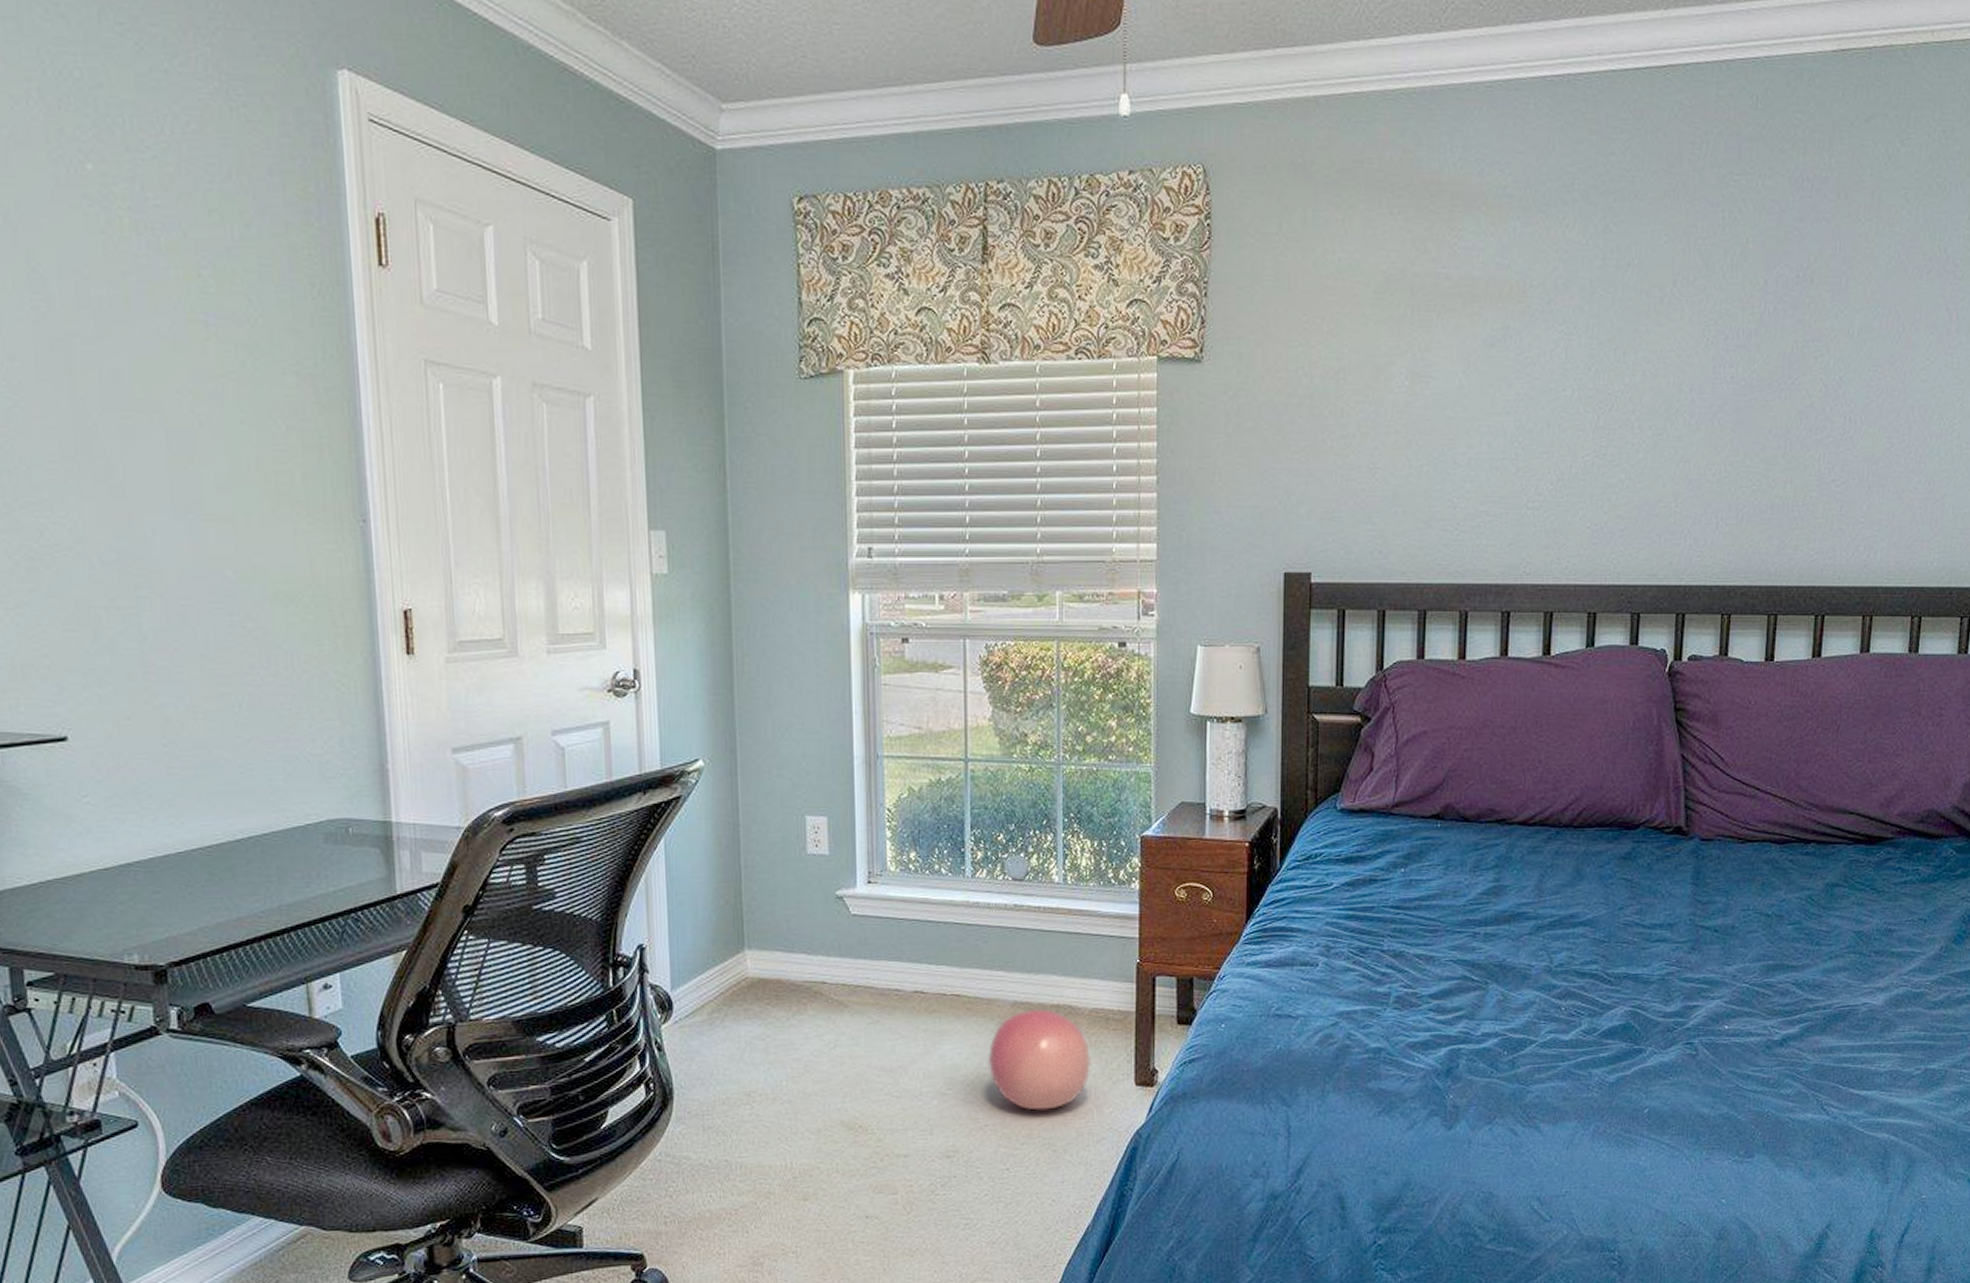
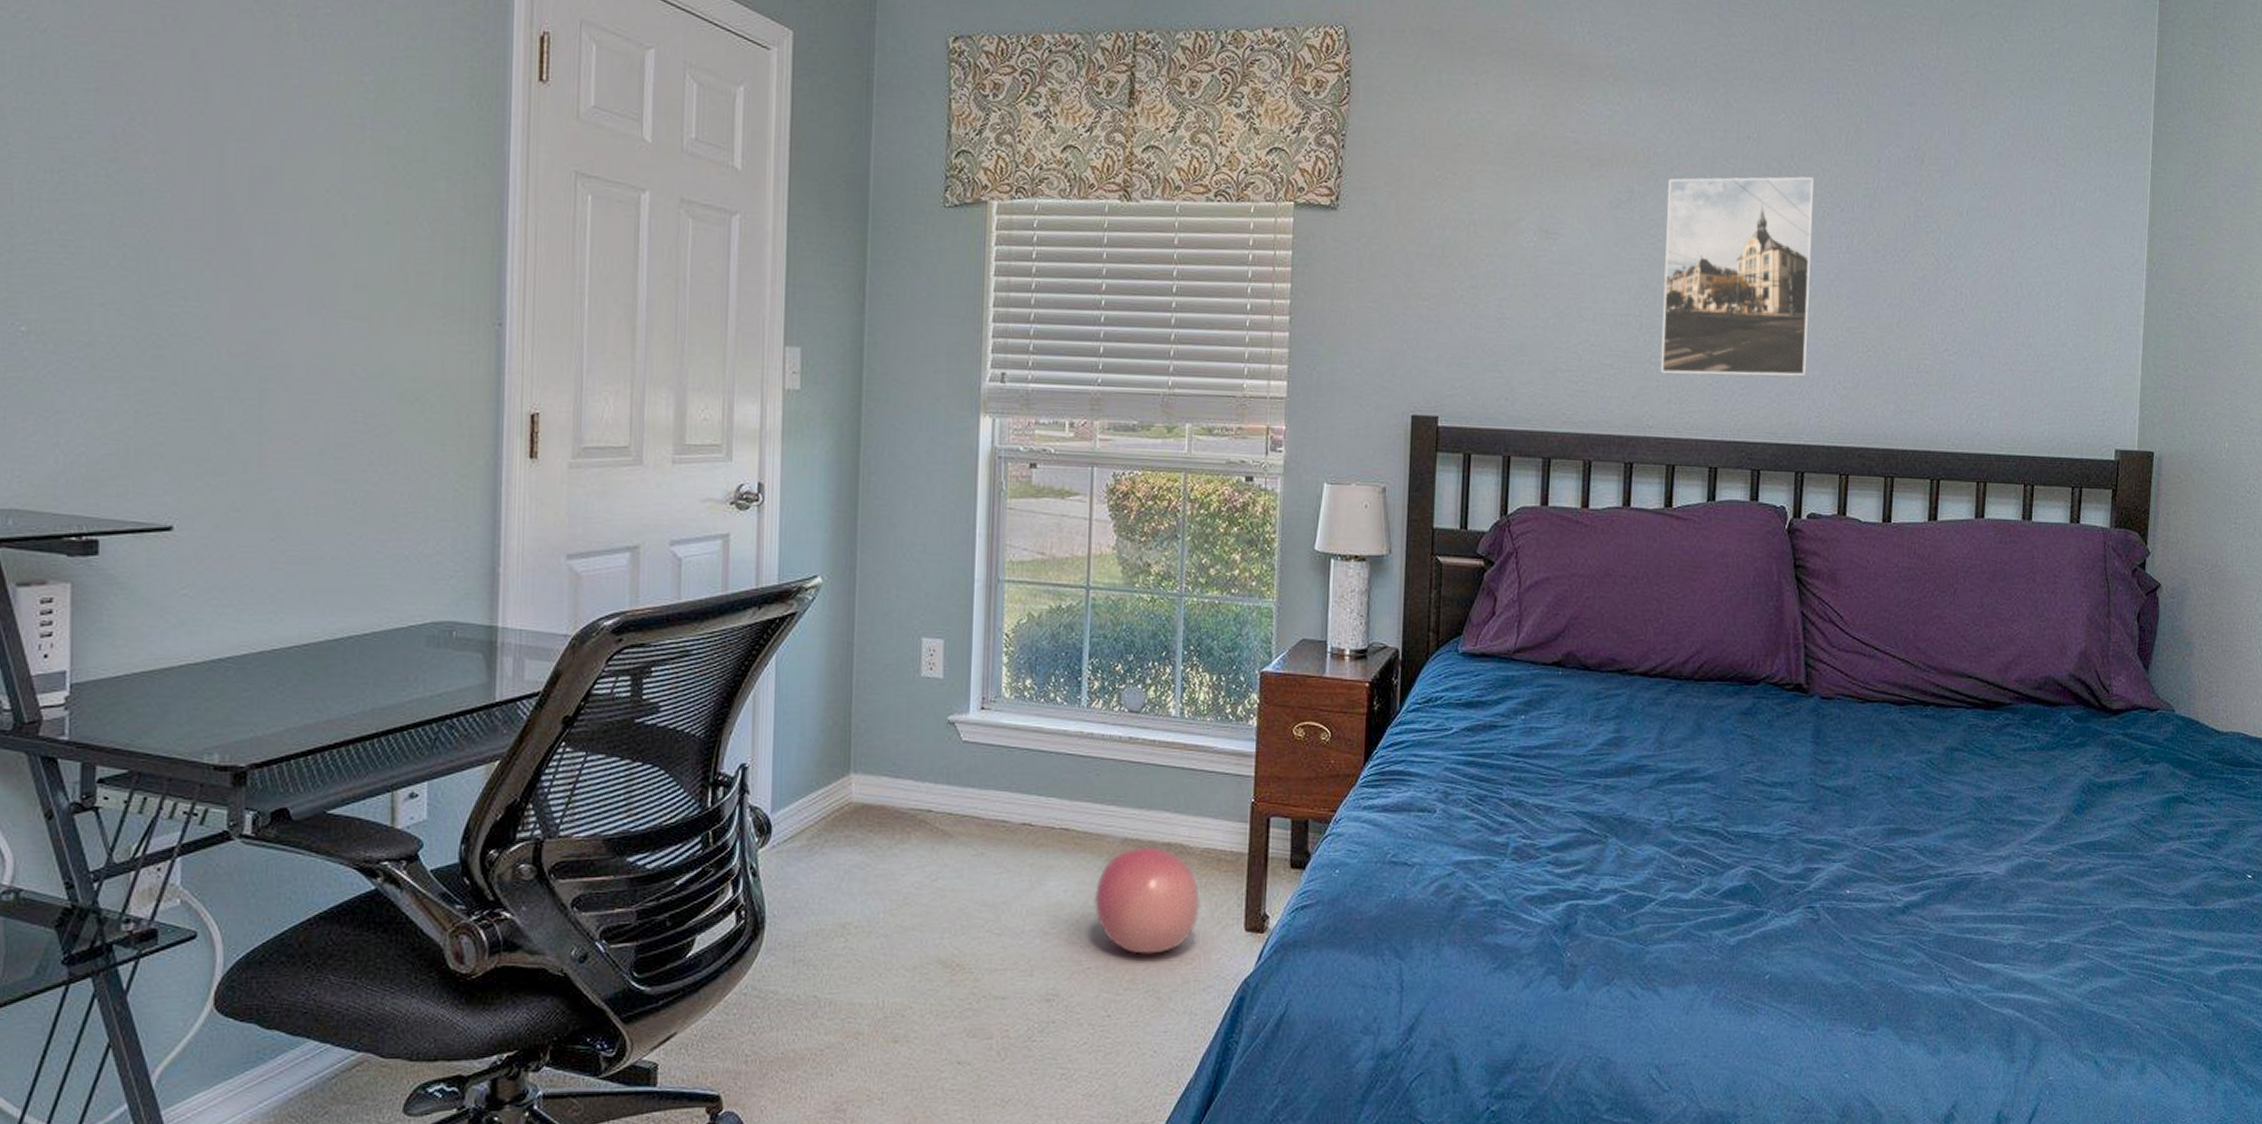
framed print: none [1537,304,1697,519] -> present [1660,176,1813,377]

